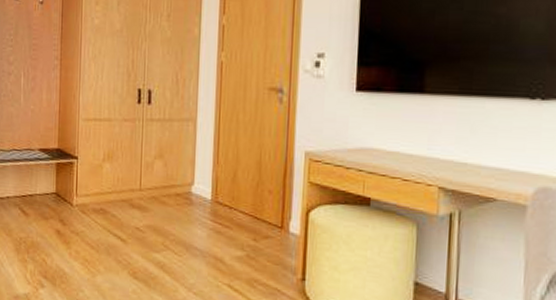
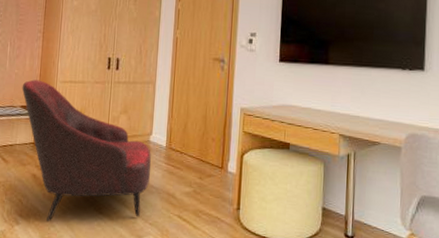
armchair: none [39,117,194,286] -> present [22,79,151,222]

